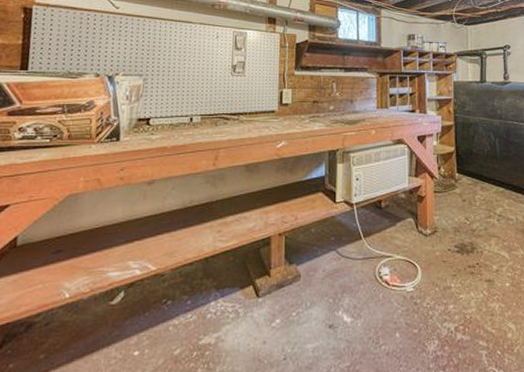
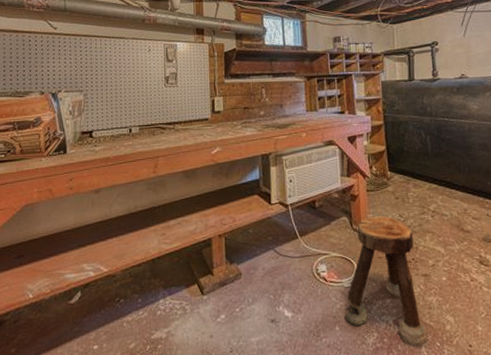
stool: none [406,219,488,355] -> present [345,216,427,347]

